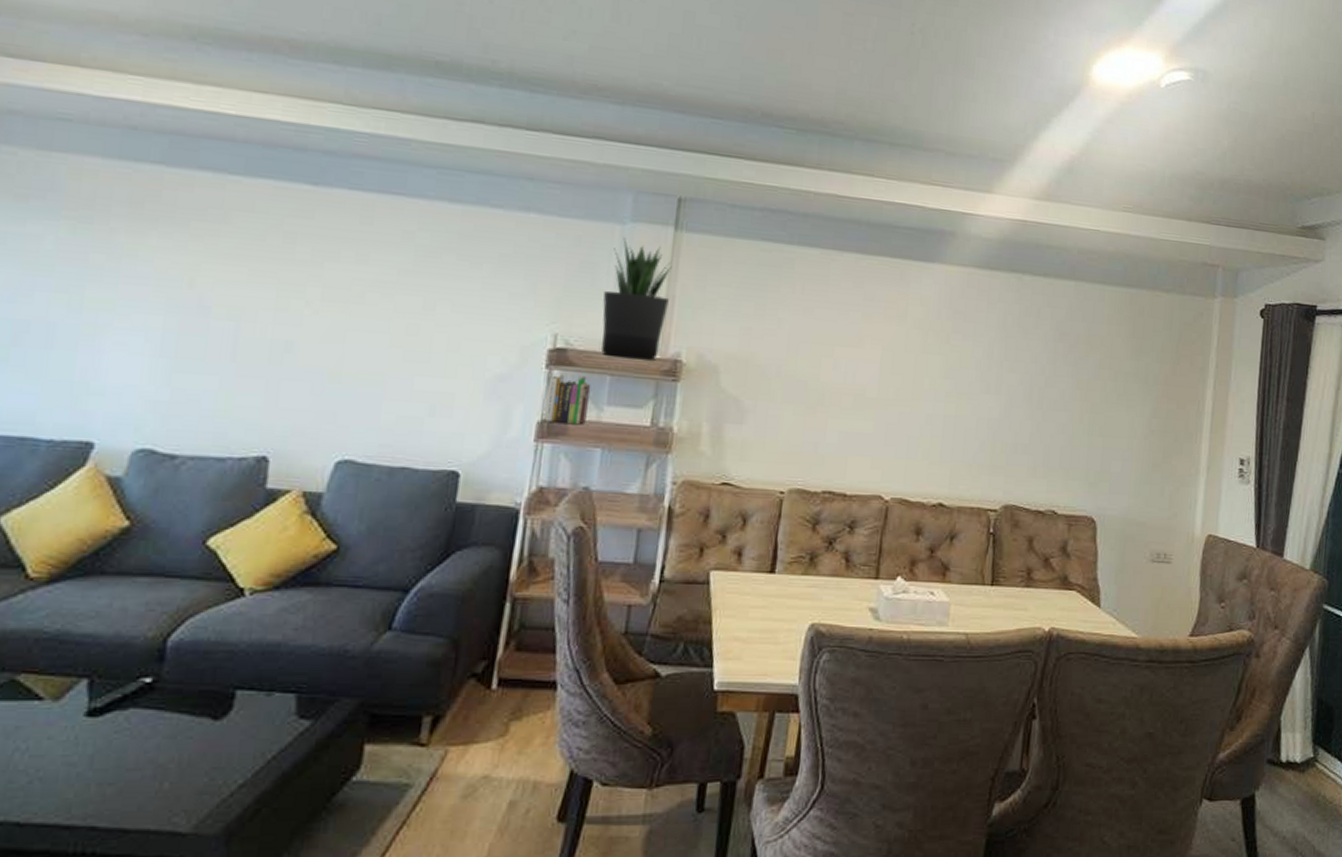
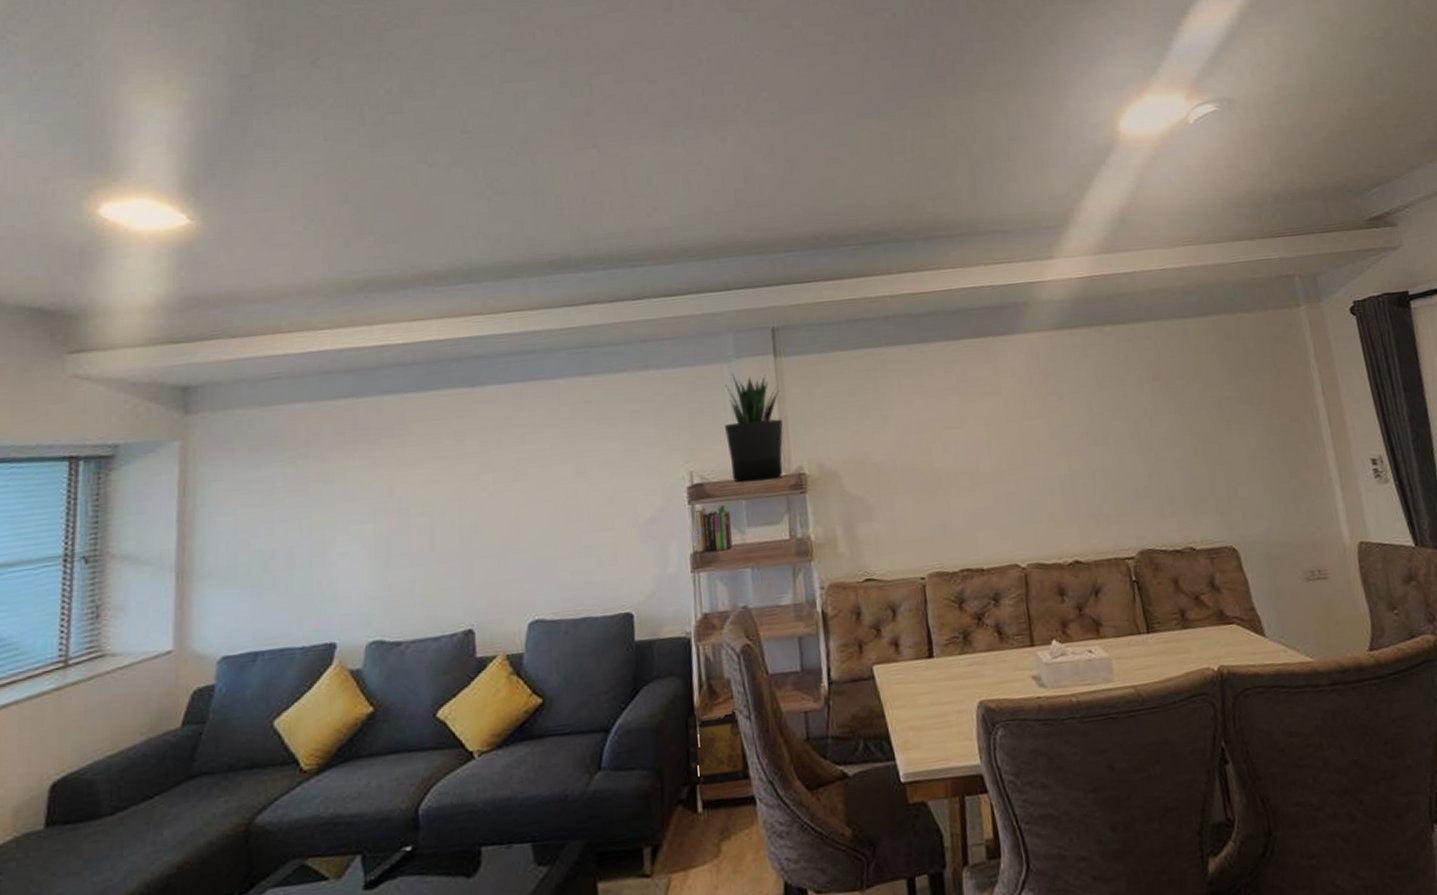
decorative box: none [488,587,557,663] -> present [686,708,749,786]

